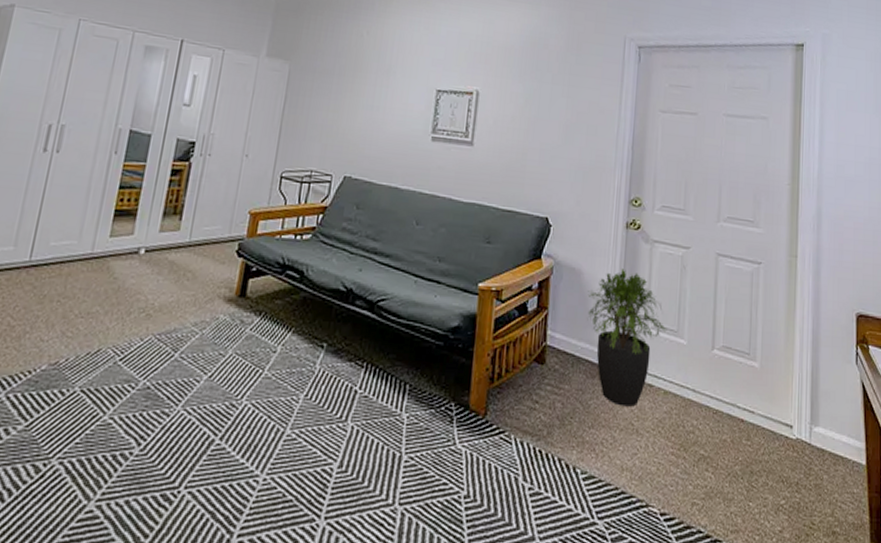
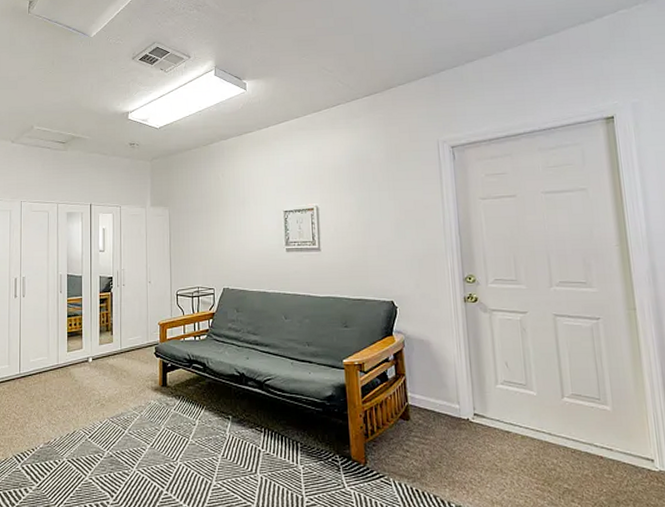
potted plant: present [587,268,667,407] -> none [438,336,516,451]

